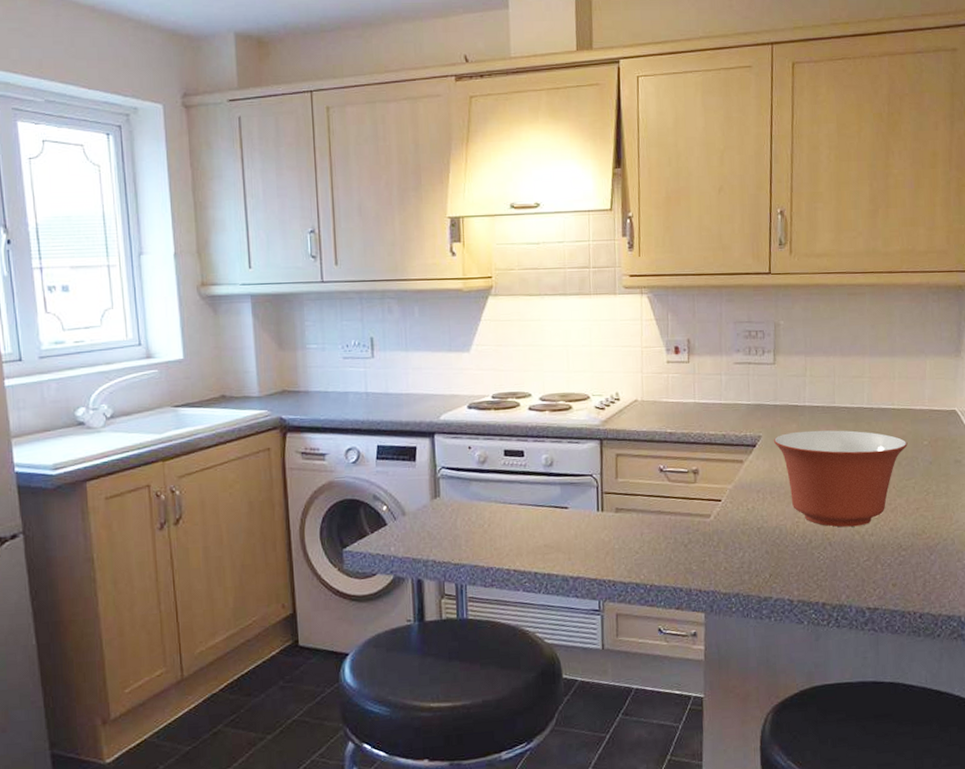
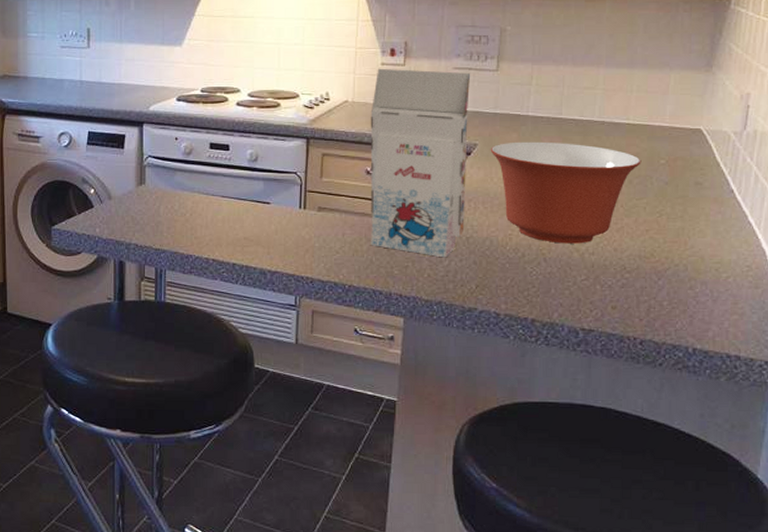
gift box: none [659,366,755,550] -> present [370,68,471,258]

